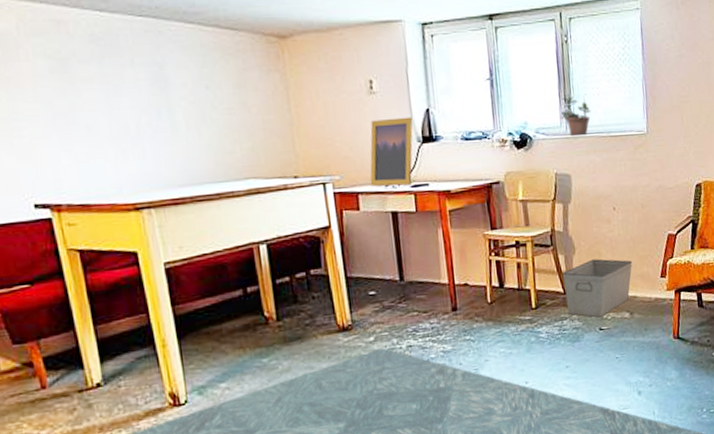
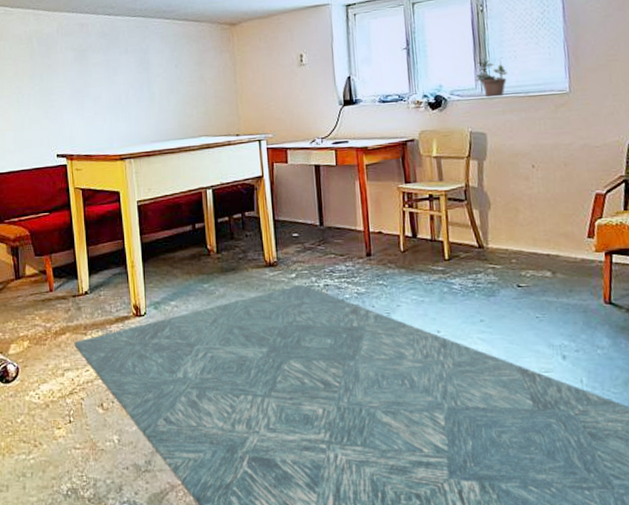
picture frame: present [370,117,413,187] -> none [297,84,336,143]
storage bin: present [562,258,633,318] -> none [476,215,555,274]

